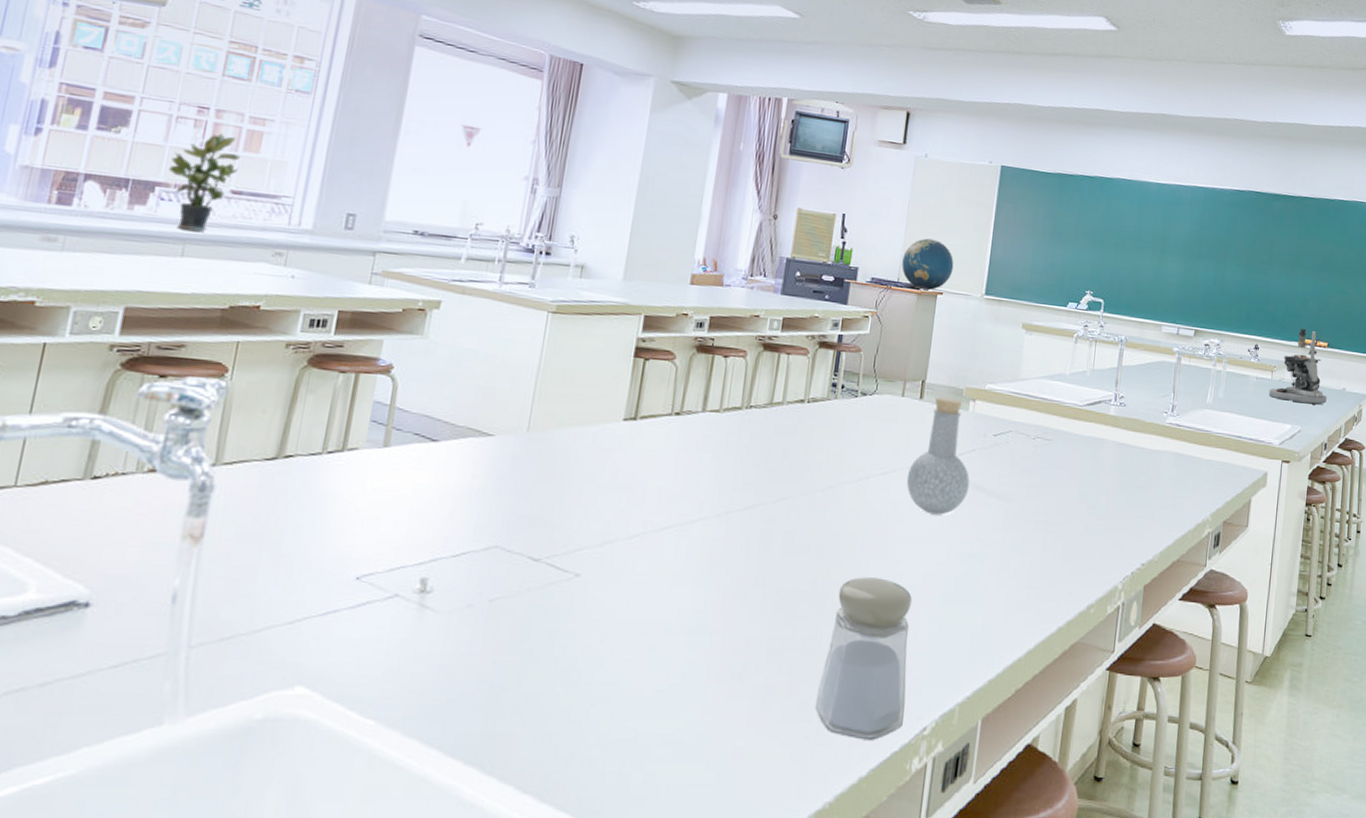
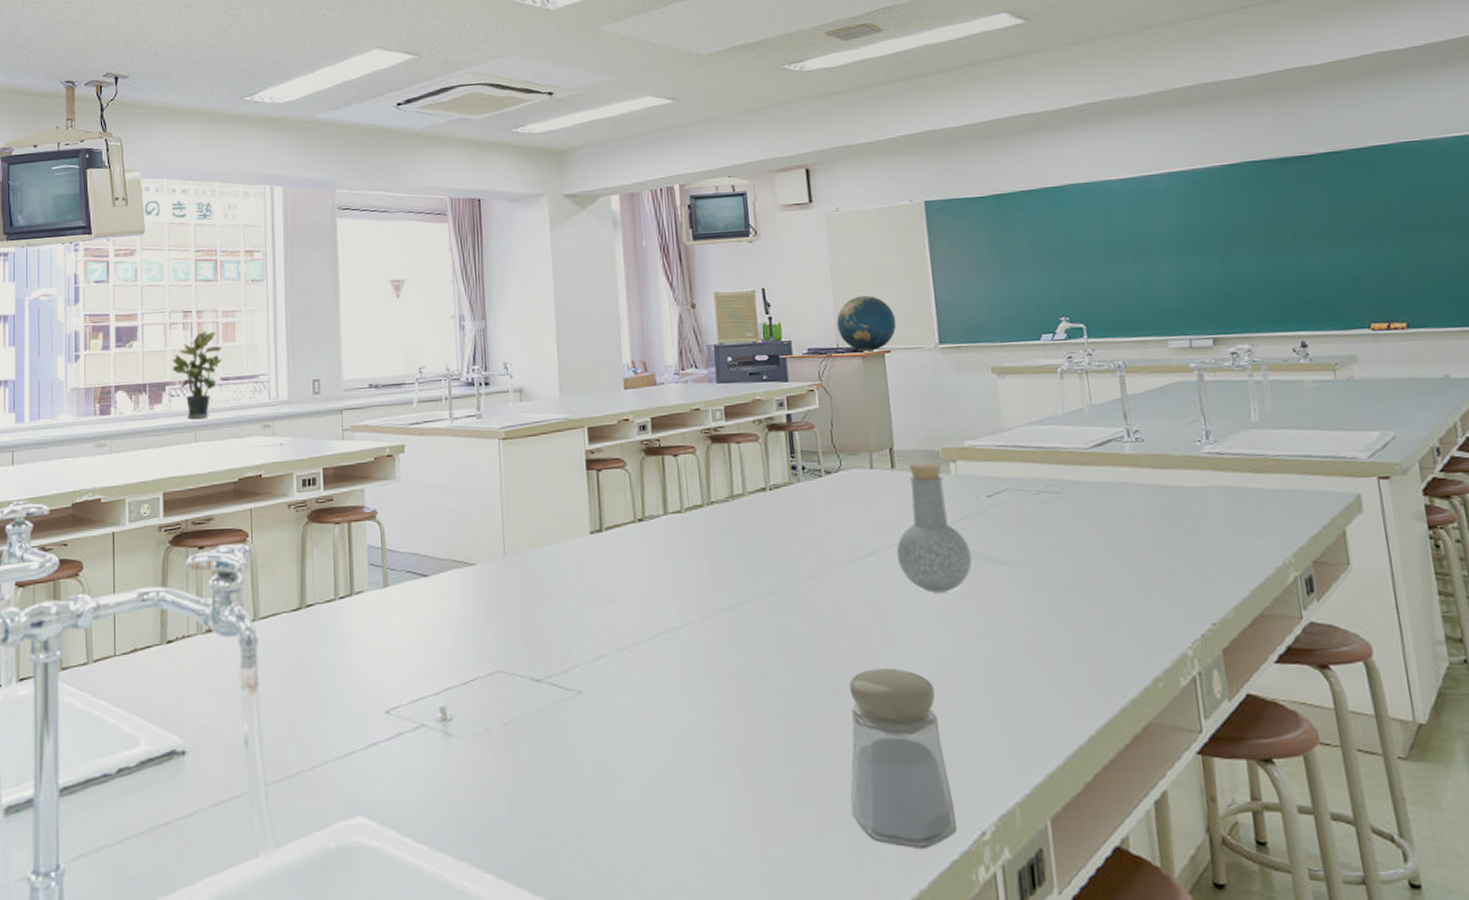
microscope: present [1269,329,1327,405] -> none [1335,311,1425,403]

